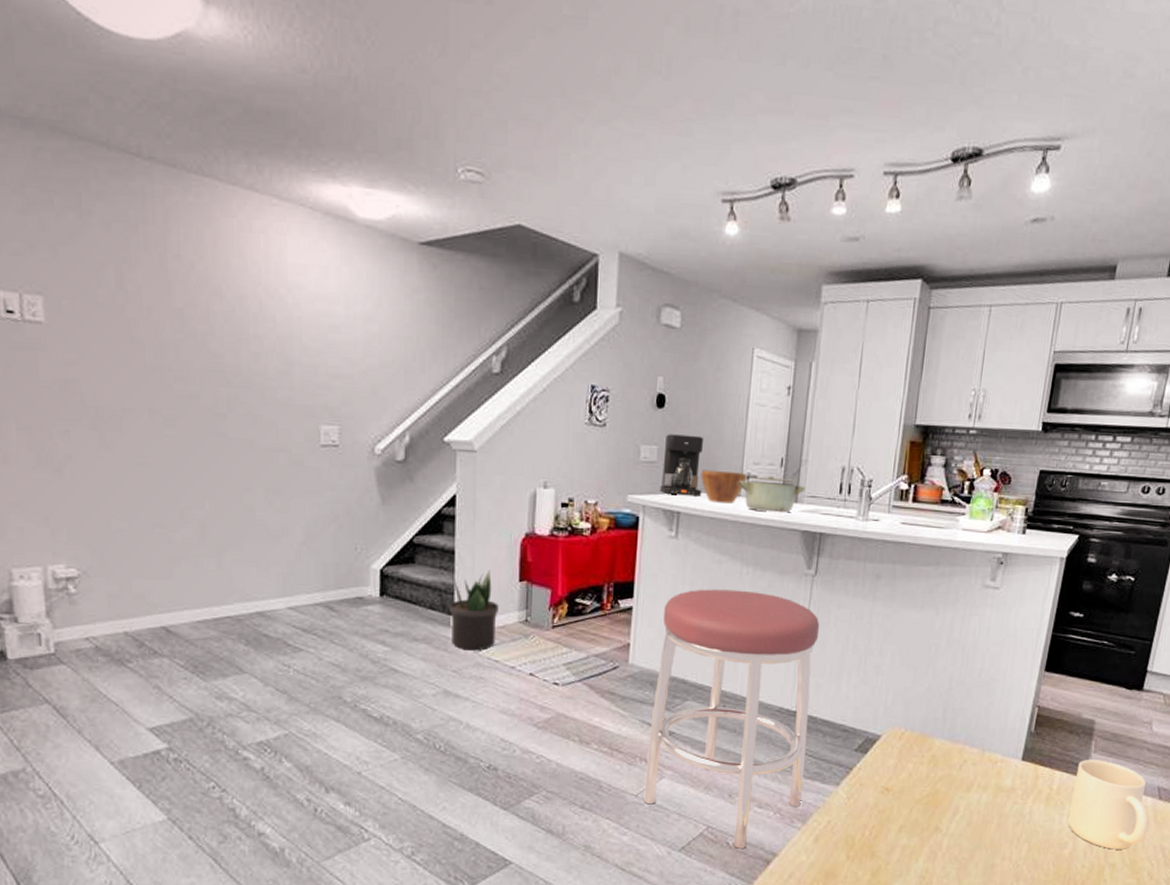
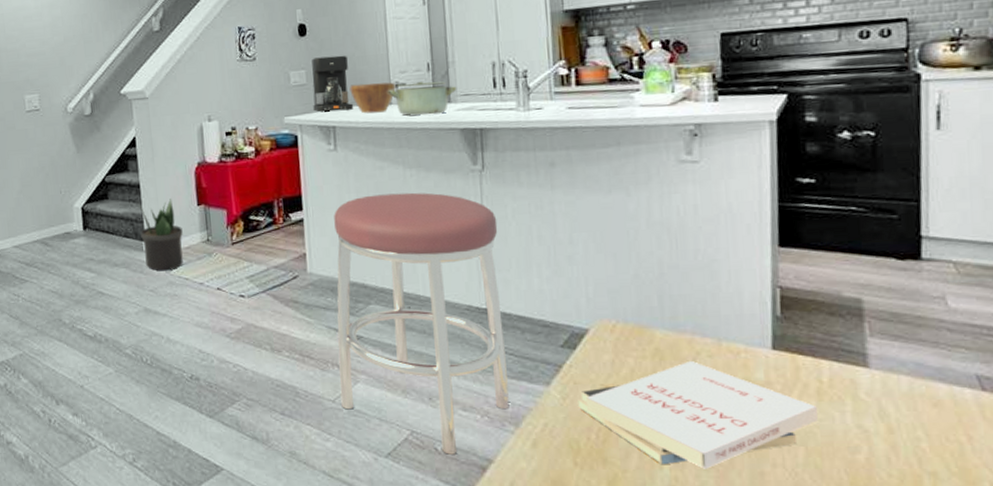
books: none [860,768,1045,862] -> present [578,361,819,469]
mug: present [1068,760,1149,850] -> none [851,345,975,454]

